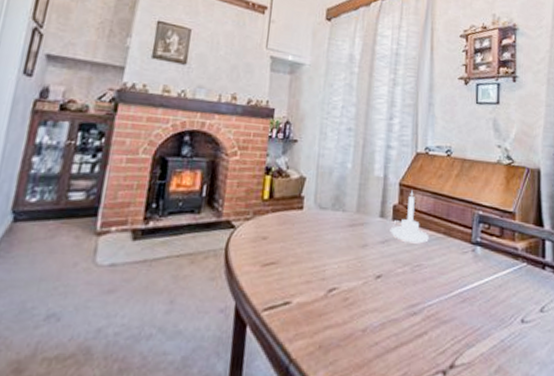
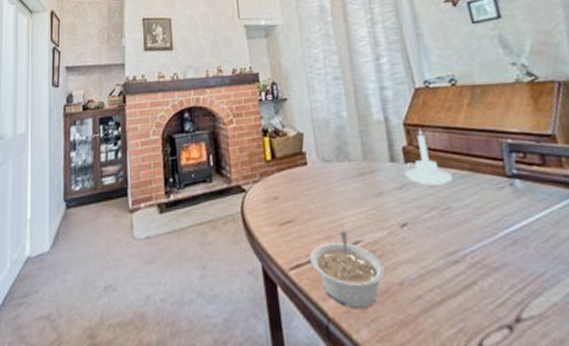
legume: none [285,277,353,351] -> present [309,230,385,308]

